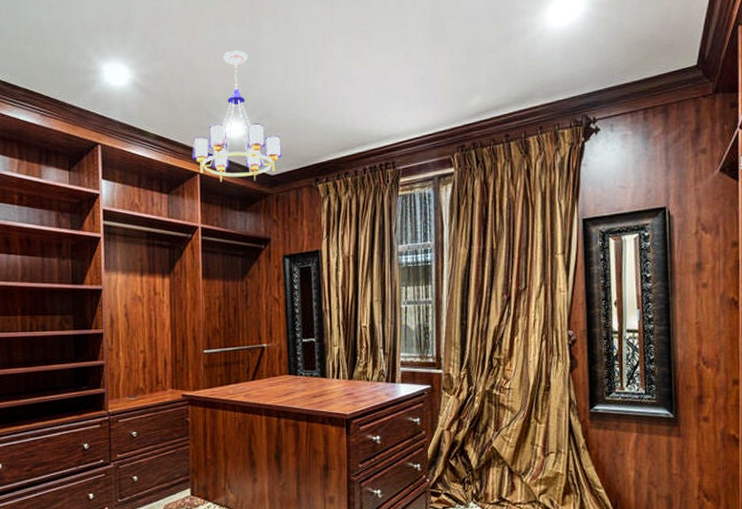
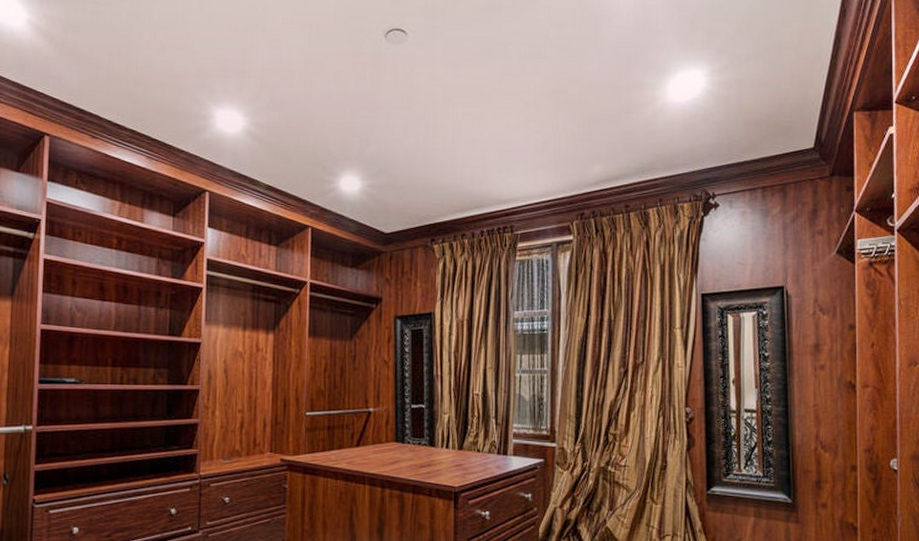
chandelier: present [192,50,283,182] -> none [304,104,398,237]

